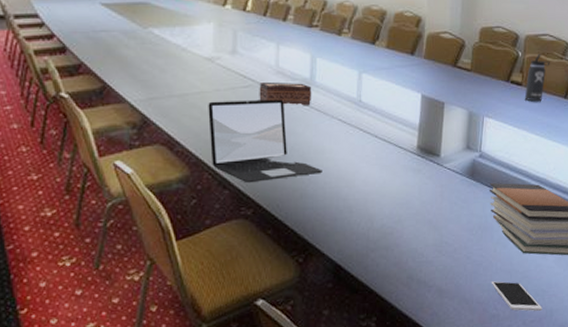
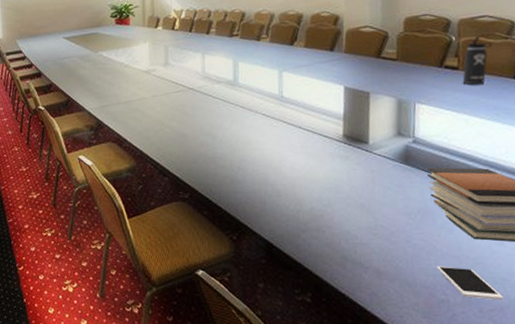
laptop: present [208,99,322,184] -> none [147,100,250,172]
tissue box: present [259,83,312,106] -> none [189,85,237,105]

